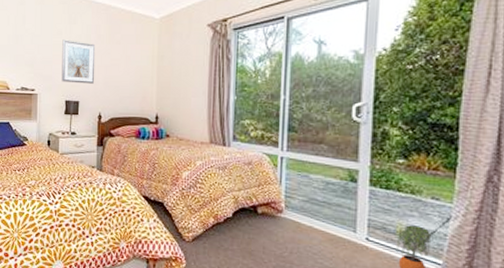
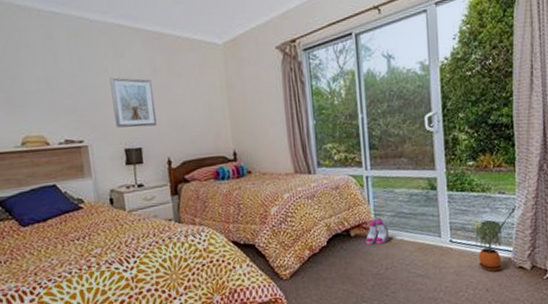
boots: none [272,200,299,228] -> present [365,218,390,245]

